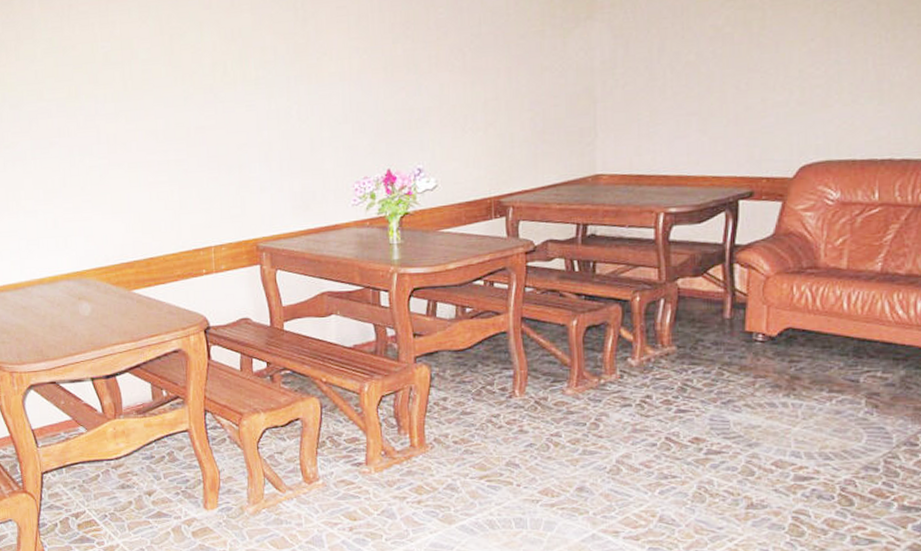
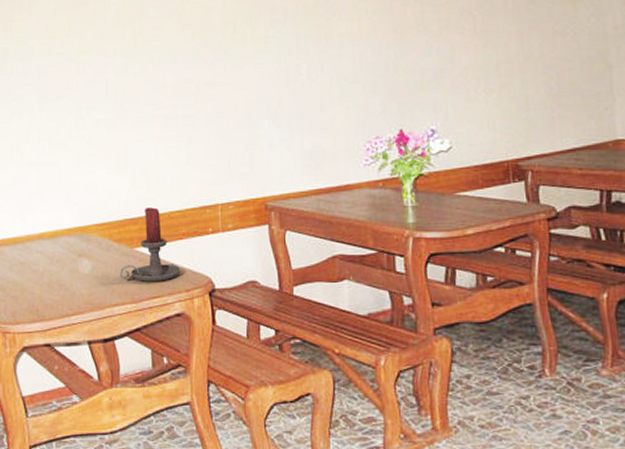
candle holder: none [119,251,177,322] -> present [120,207,181,282]

